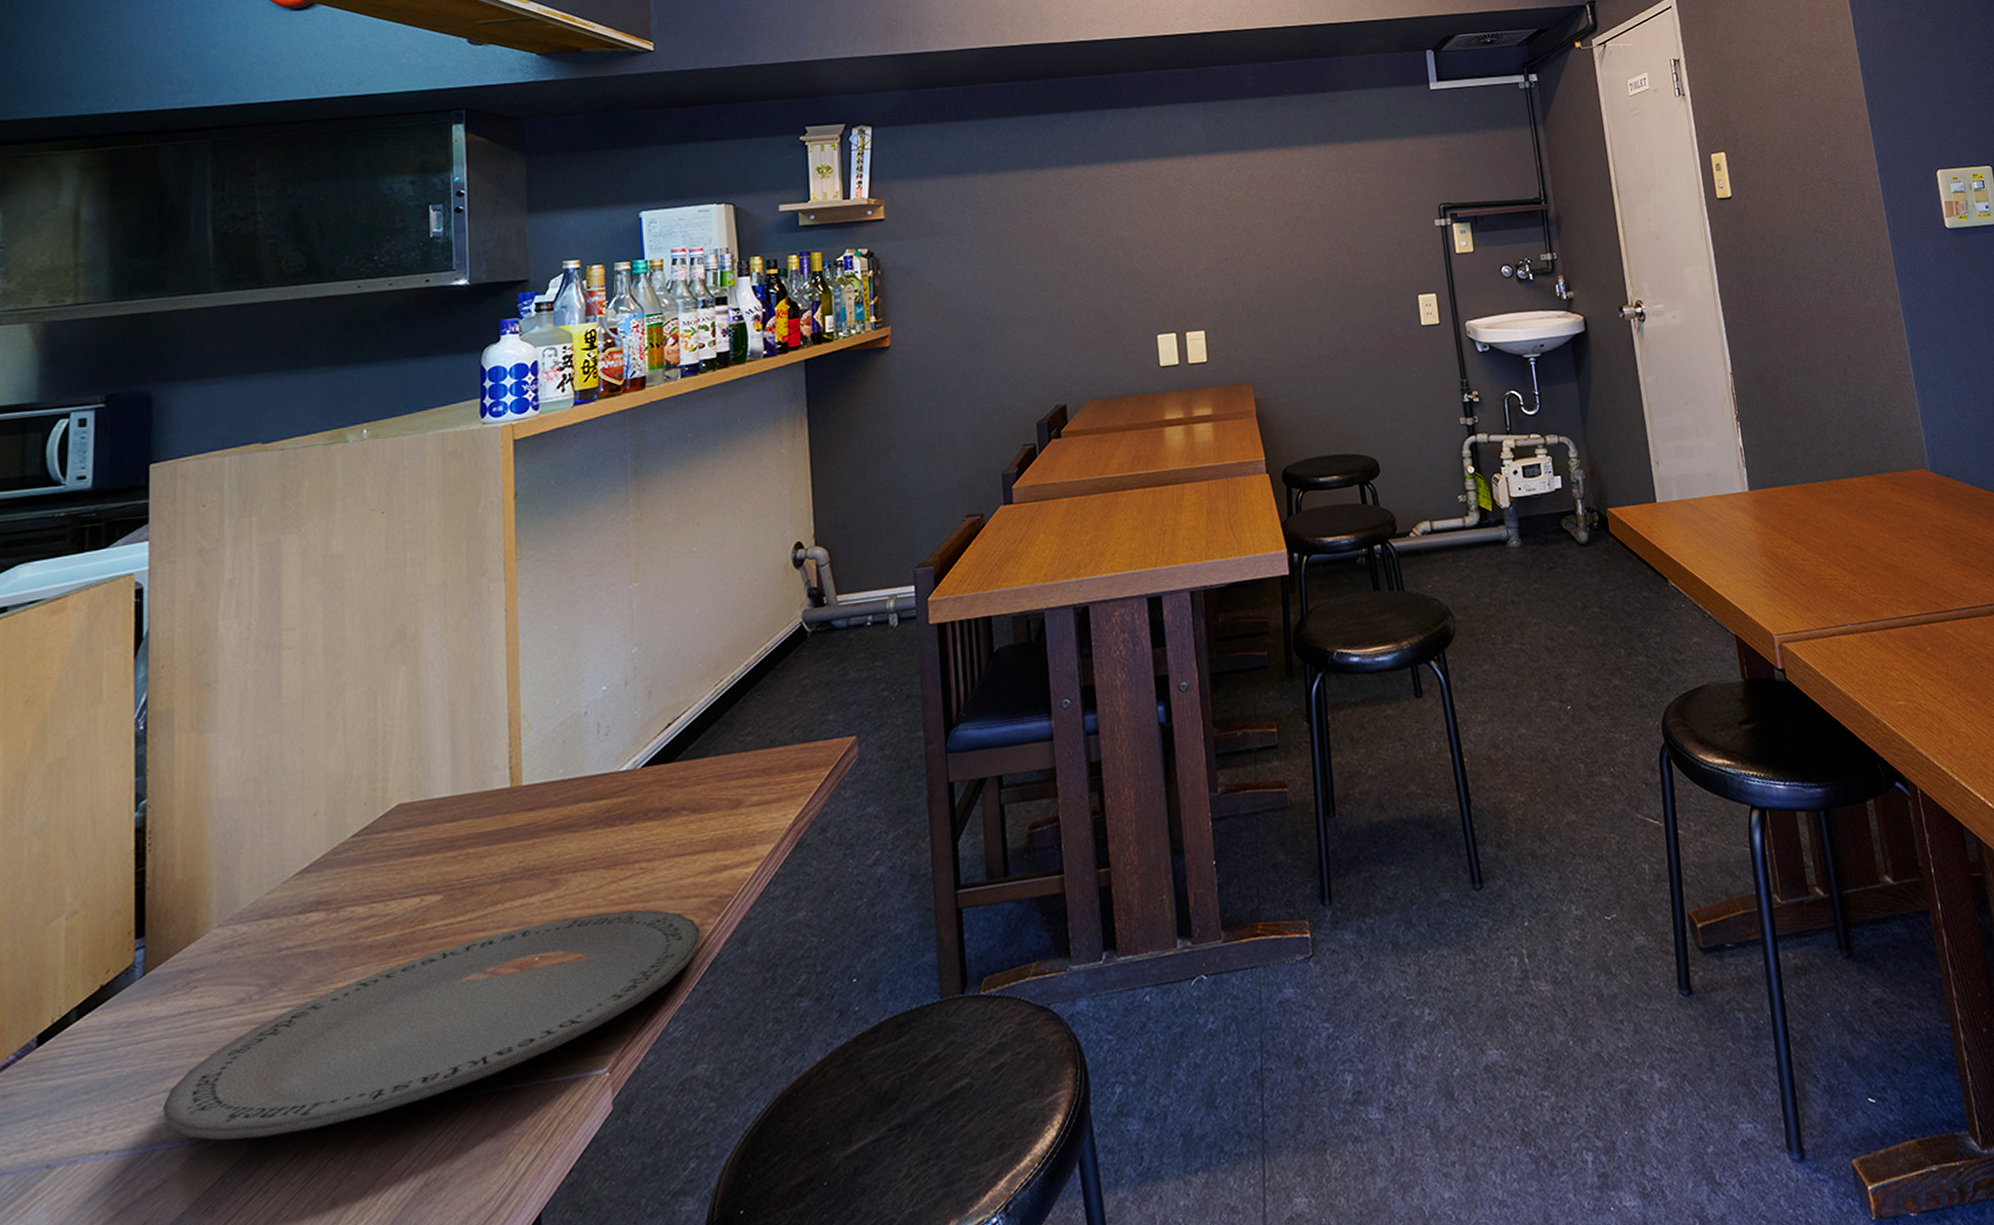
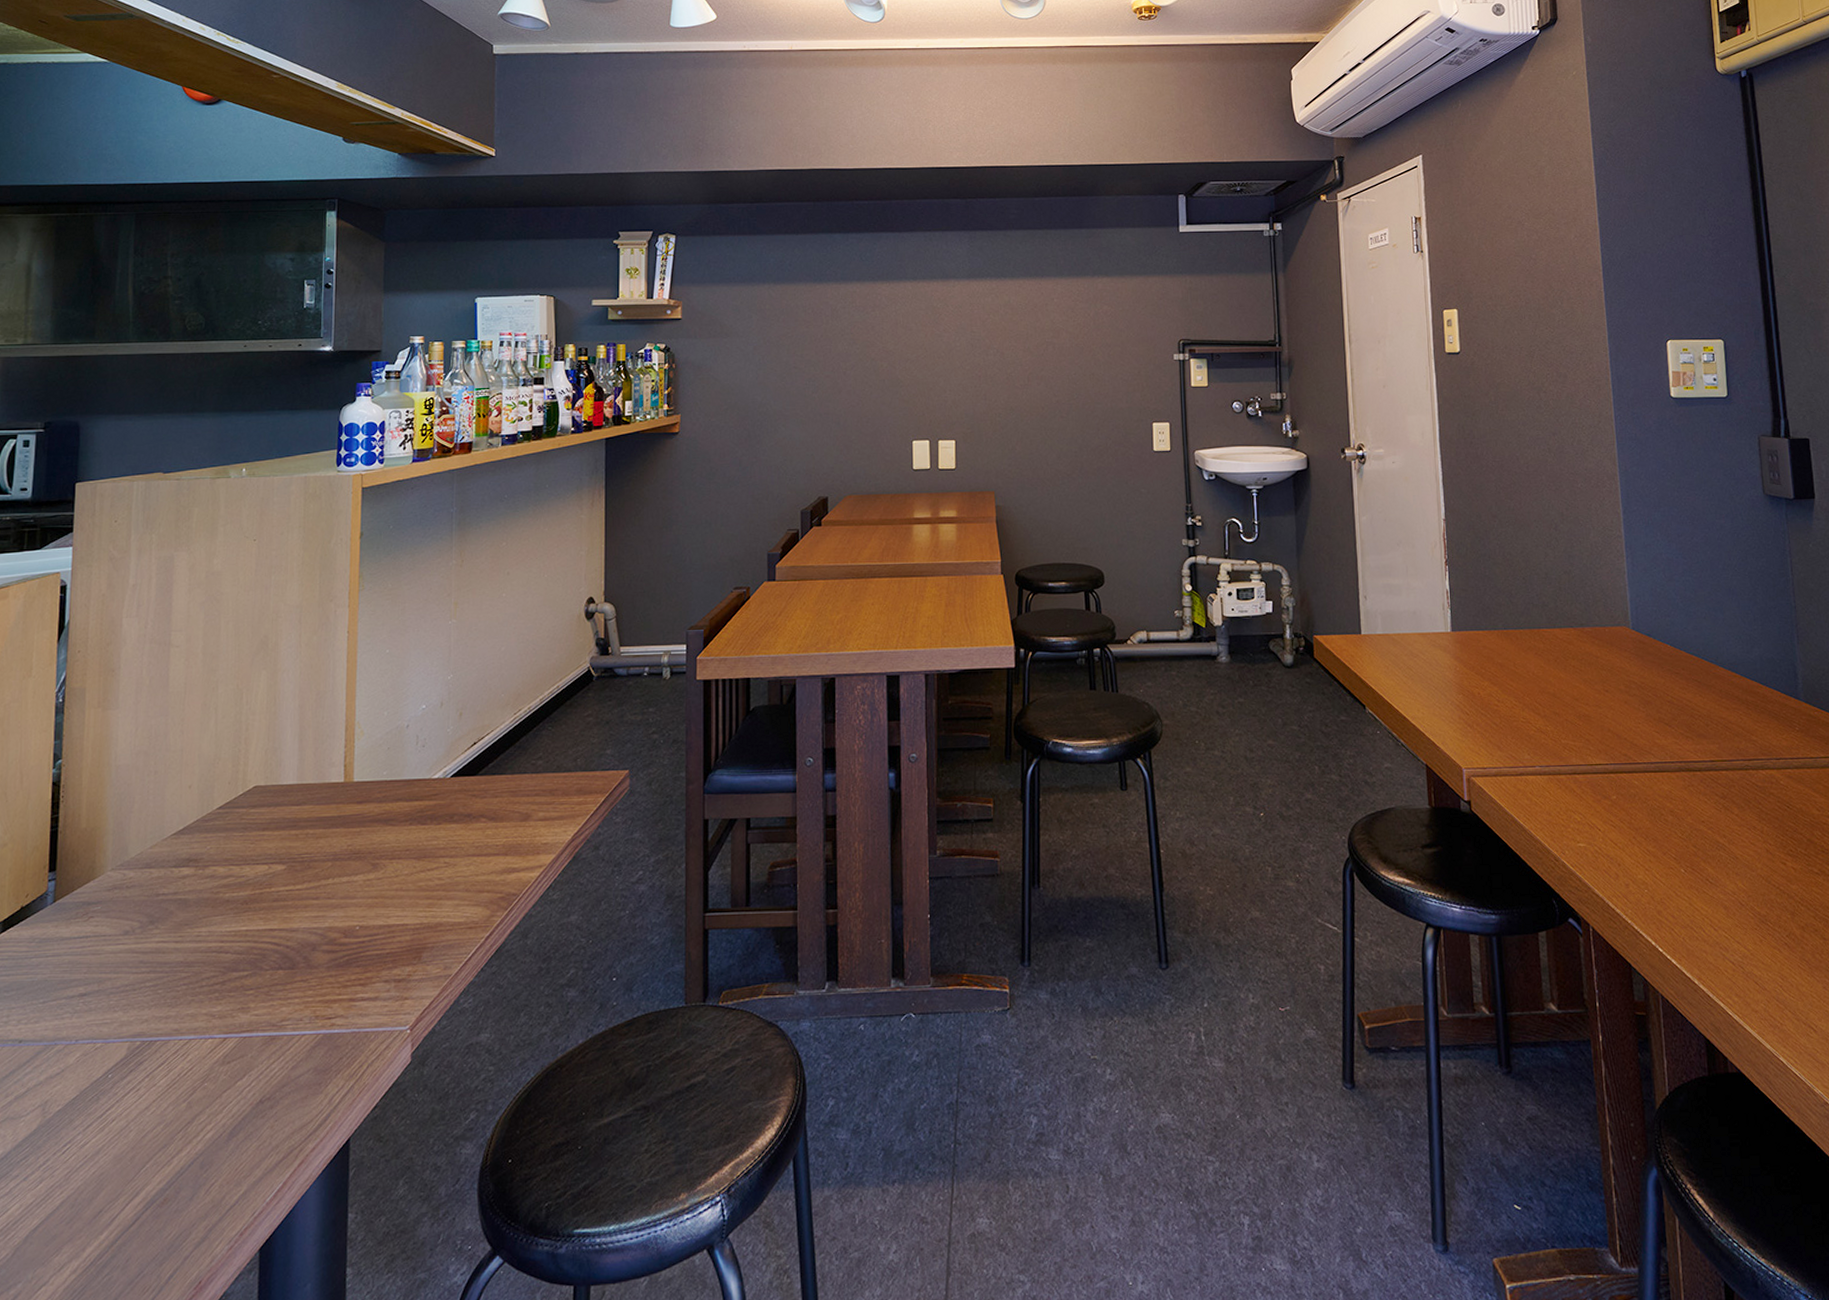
plate: present [163,909,700,1141] -> none [64,895,490,1045]

